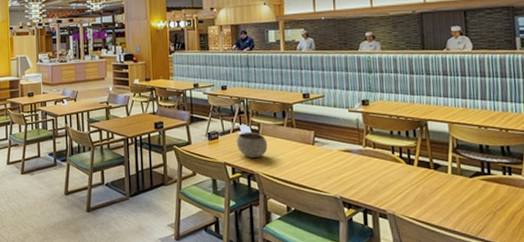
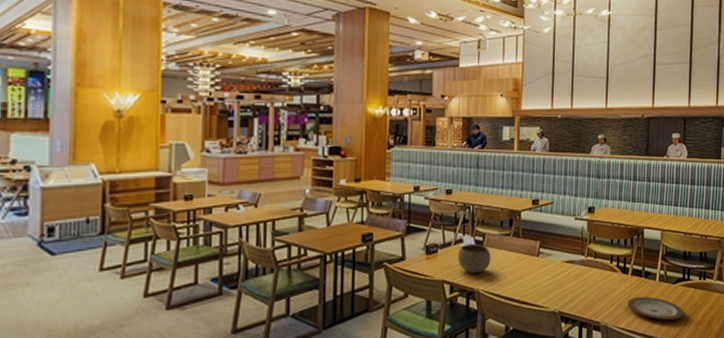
plate: none [416,188,488,215] -> present [627,296,684,321]

